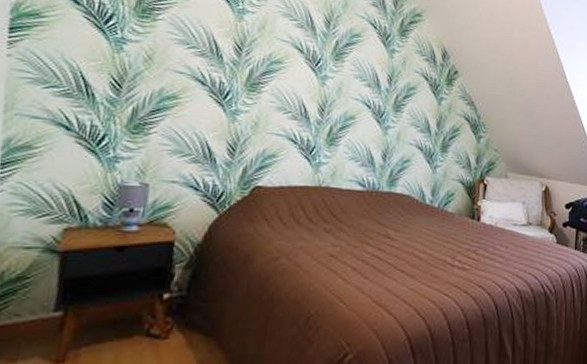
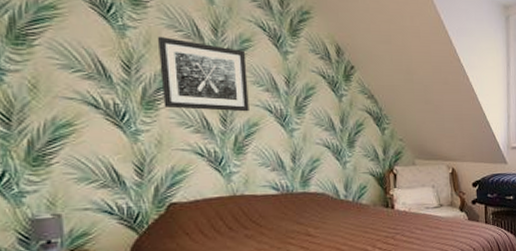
wall art: none [266,23,354,105] -> present [158,36,249,112]

